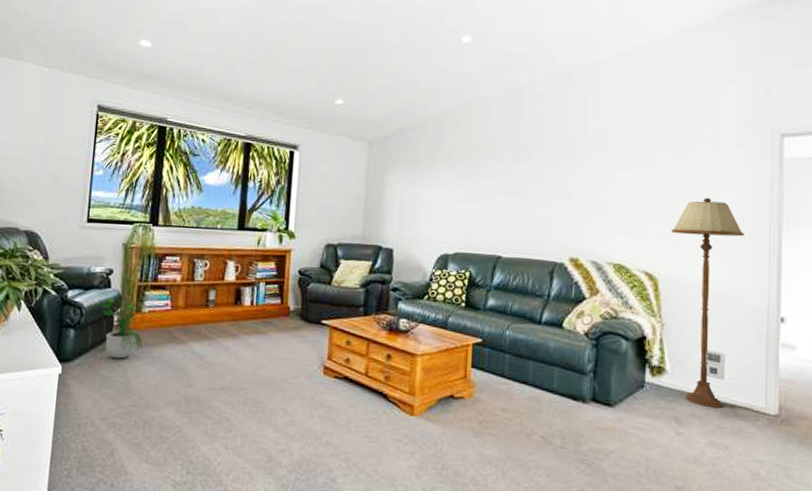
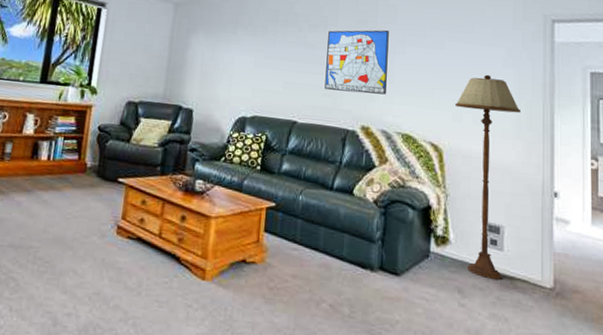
wall art: none [530,156,598,224] -> present [324,30,389,95]

